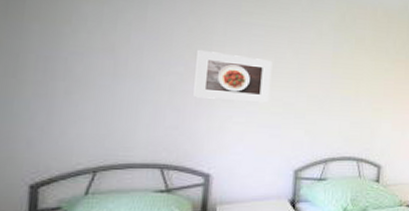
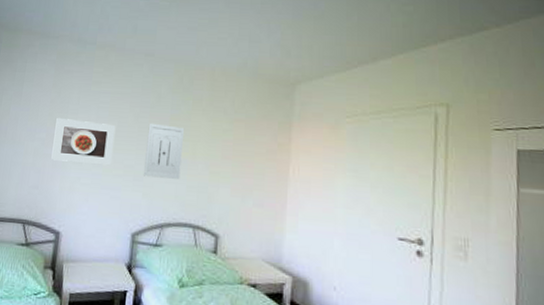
wall art: none [306,59,348,116] -> present [144,123,185,179]

